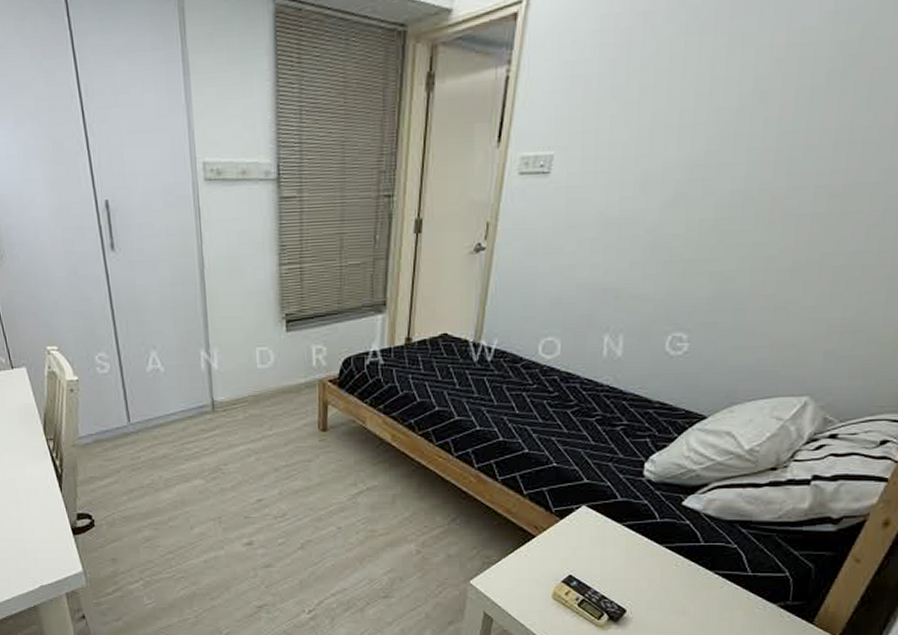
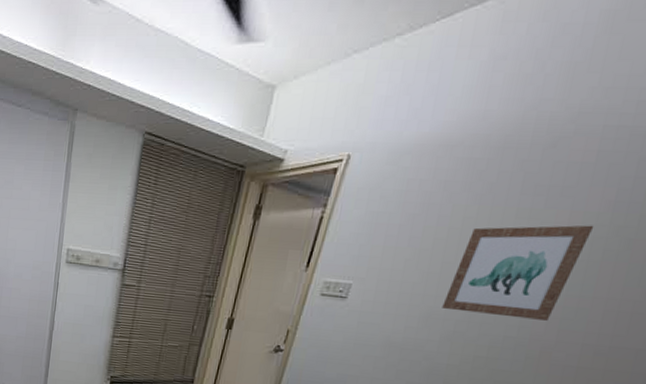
wall art: none [659,44,815,170] -> present [442,225,594,321]

